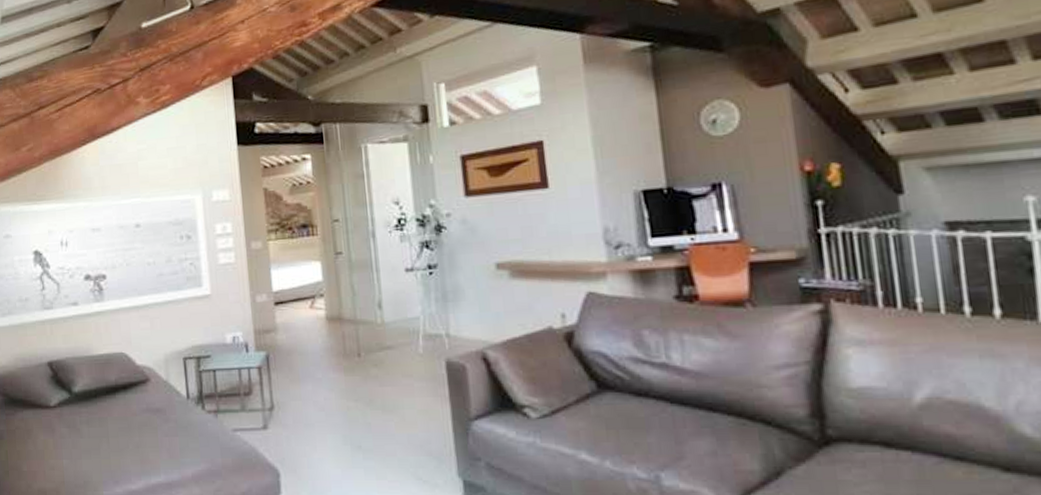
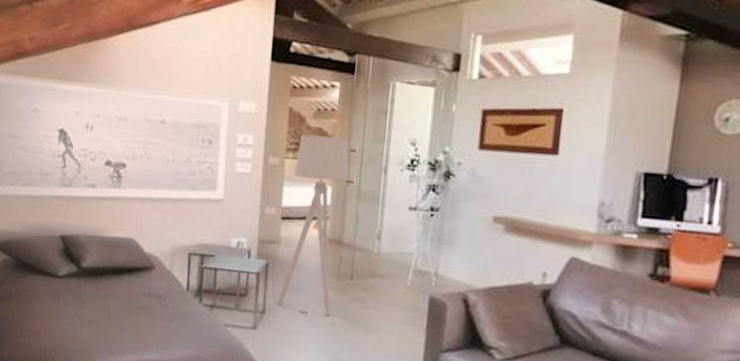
floor lamp: none [279,209,345,402] -> present [277,134,349,316]

